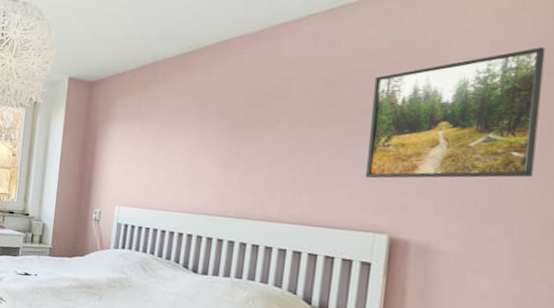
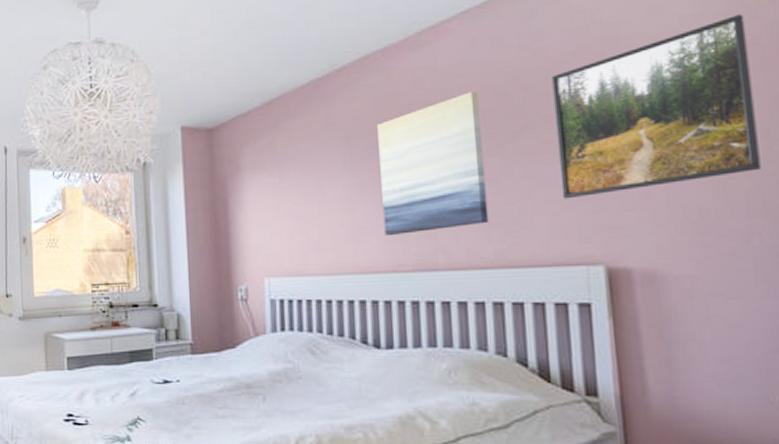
wall art: none [216,81,313,189] -> present [377,91,489,235]

